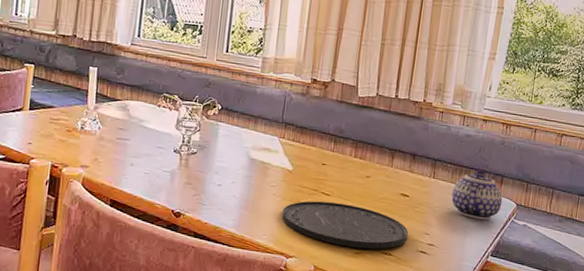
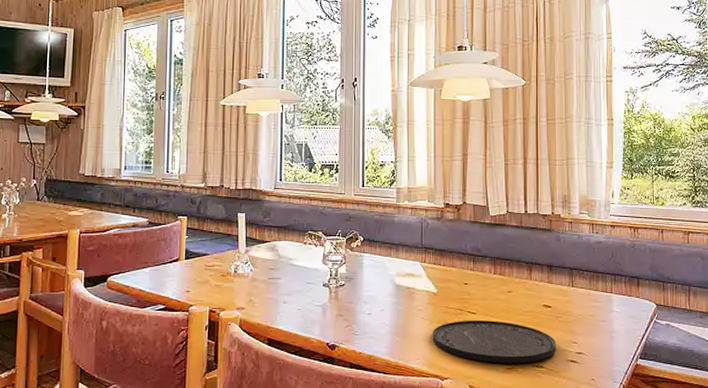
teapot: present [451,170,503,220] -> none [592,274,642,323]

